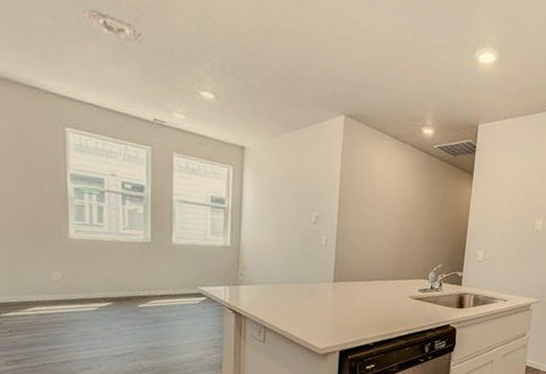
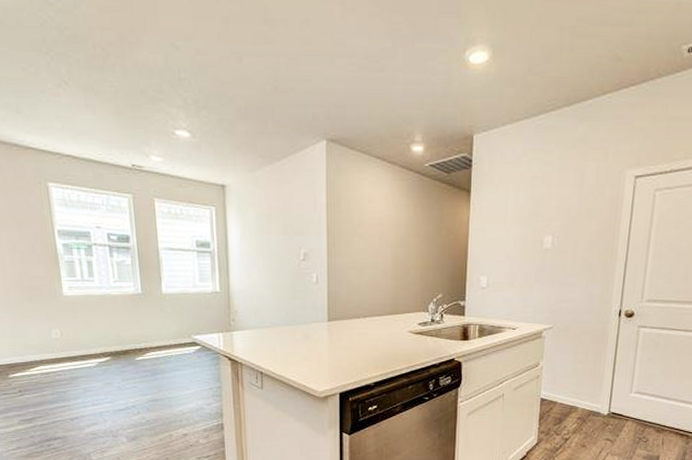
ceiling light: present [80,9,144,43] -> none [49,55,114,85]

